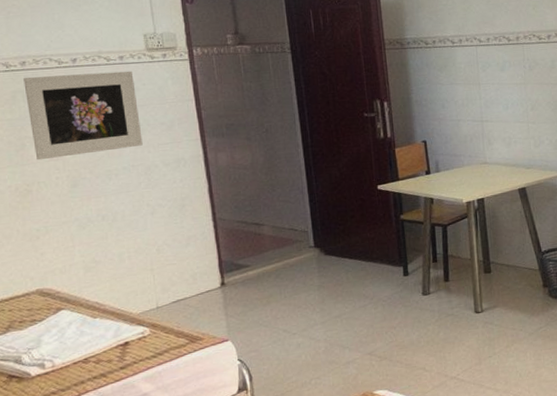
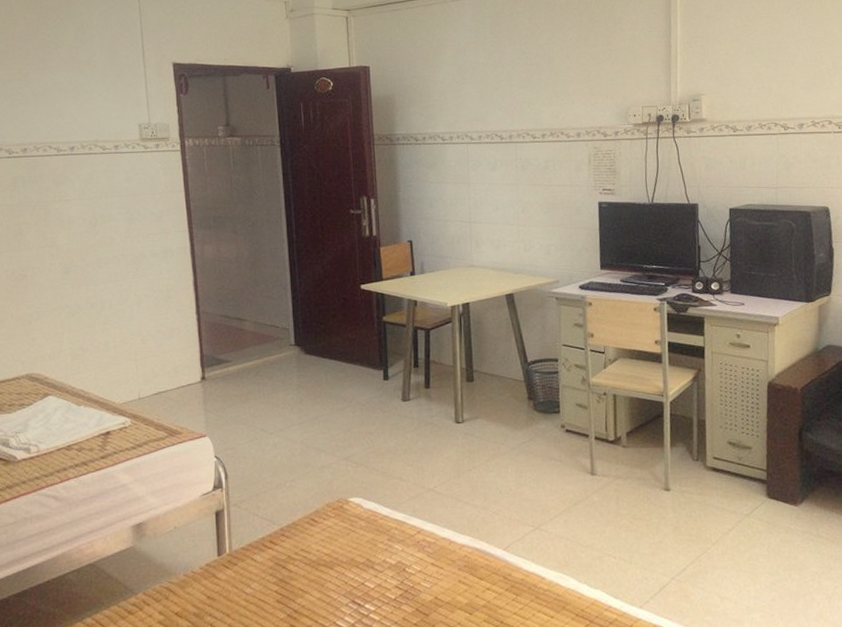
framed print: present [23,71,143,160] -> none [24,160,133,246]

